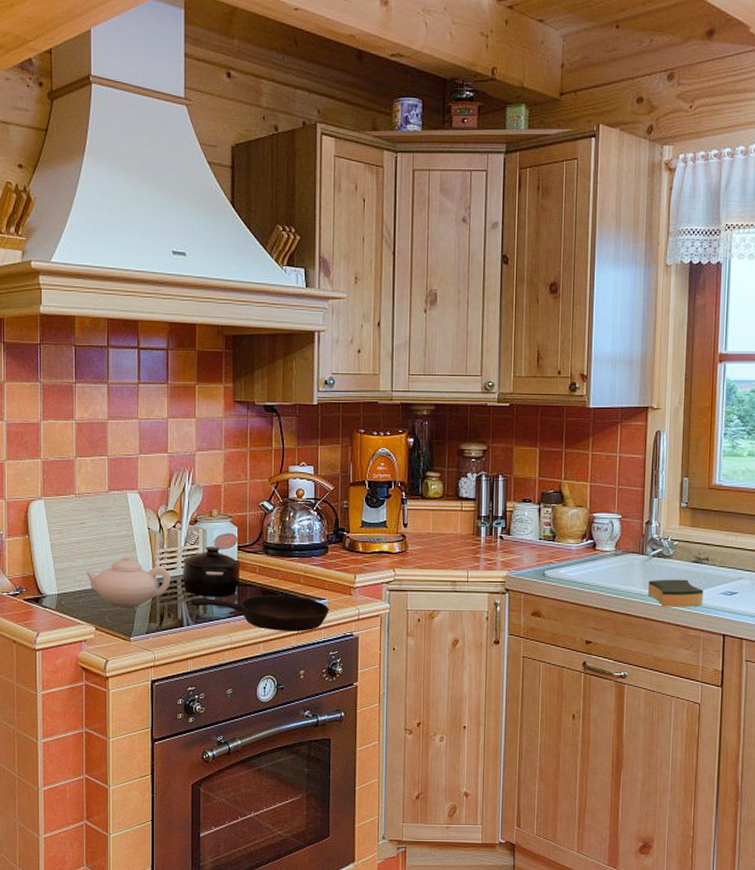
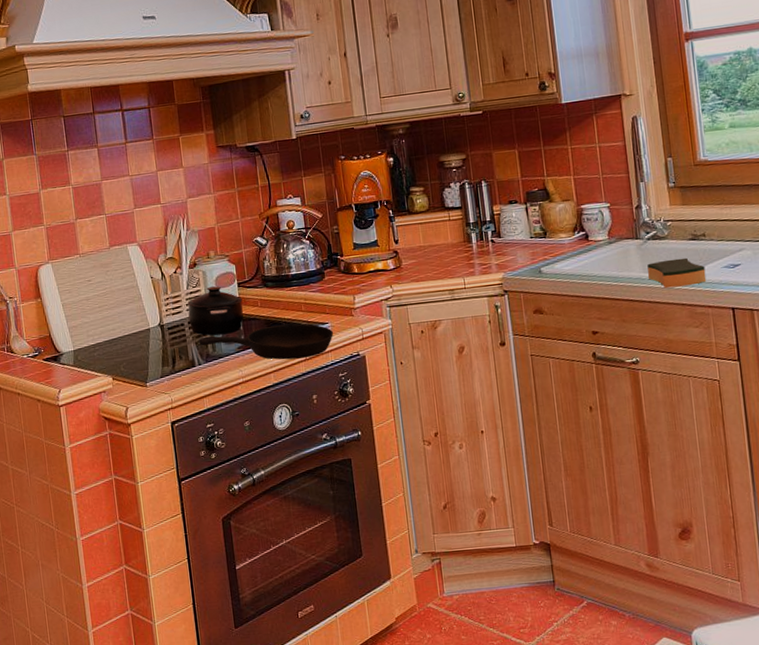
teapot: present [87,555,170,607] -> none [98,305,178,356]

